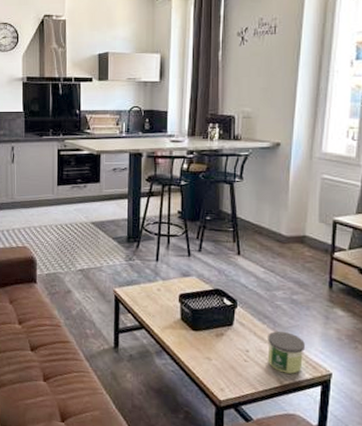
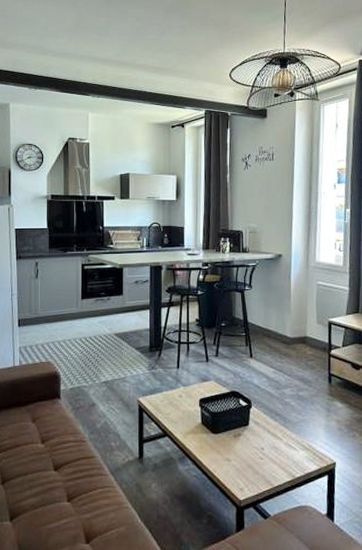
candle: present [267,331,306,374] -> none [280,426,313,467]

